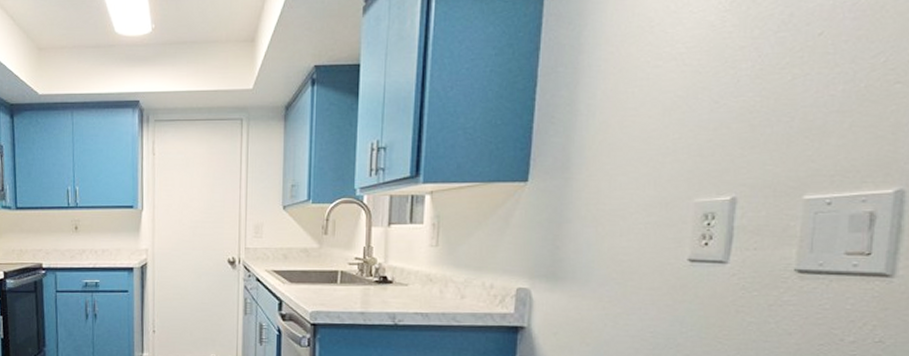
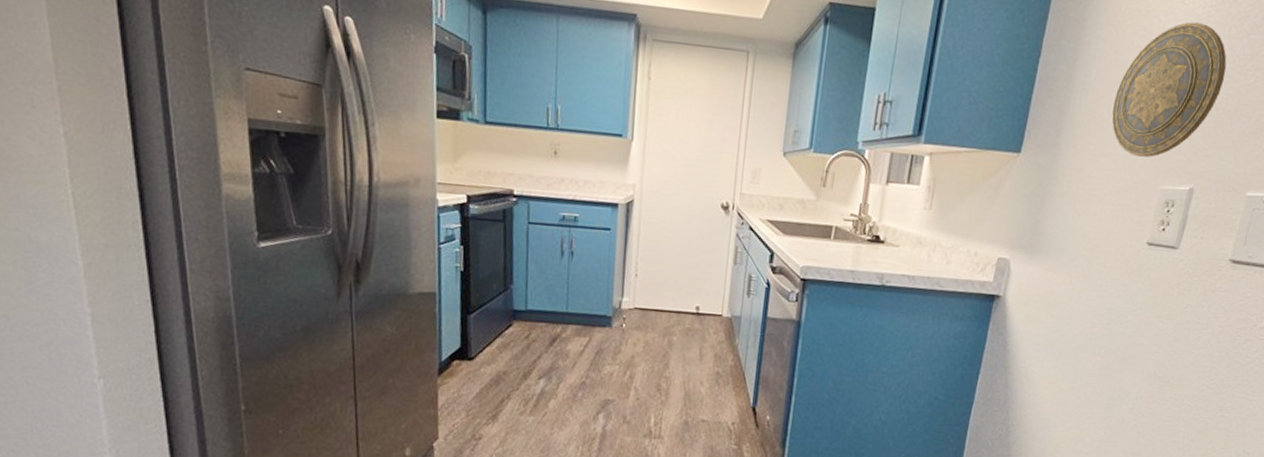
decorative plate: none [626,29,755,172] -> present [1111,22,1227,158]

